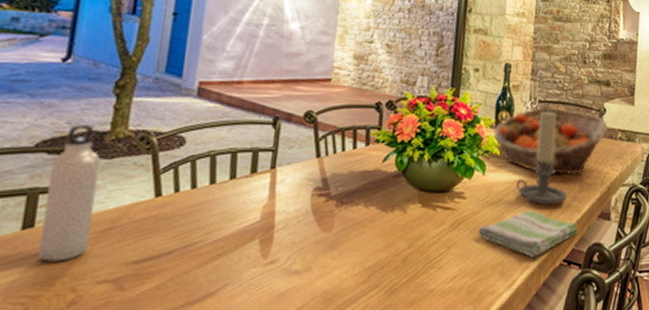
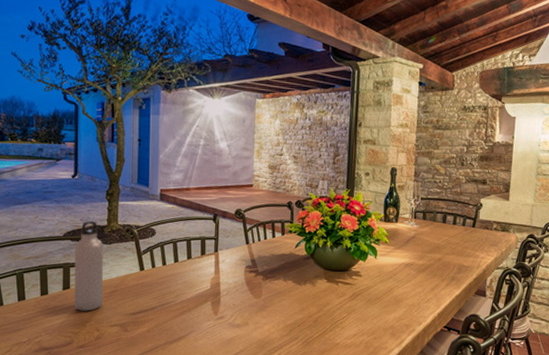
dish towel: present [478,211,578,257] -> none [372,287,457,323]
fruit basket: present [493,107,608,175] -> none [383,203,484,259]
candle holder: present [515,111,567,206] -> none [402,206,447,284]

